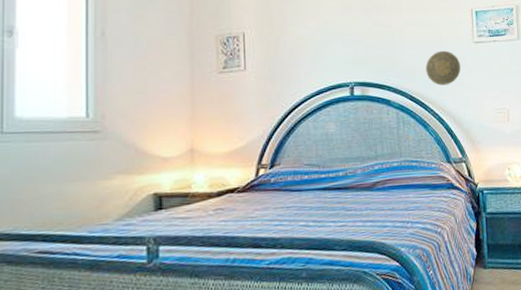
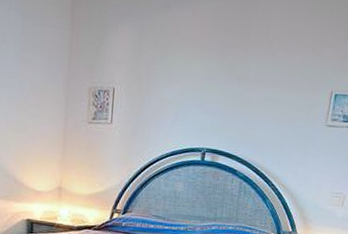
decorative plate: present [426,50,461,86] -> none [274,129,309,164]

